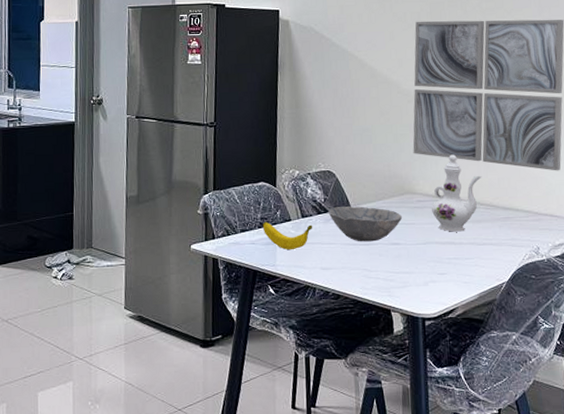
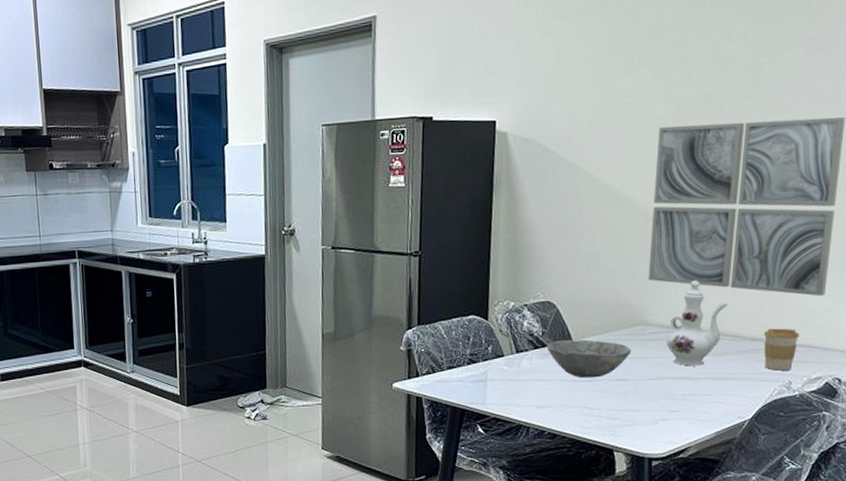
banana: present [262,221,313,249] -> none [471,357,529,387]
coffee cup: none [512,198,542,237] -> present [763,328,799,371]

